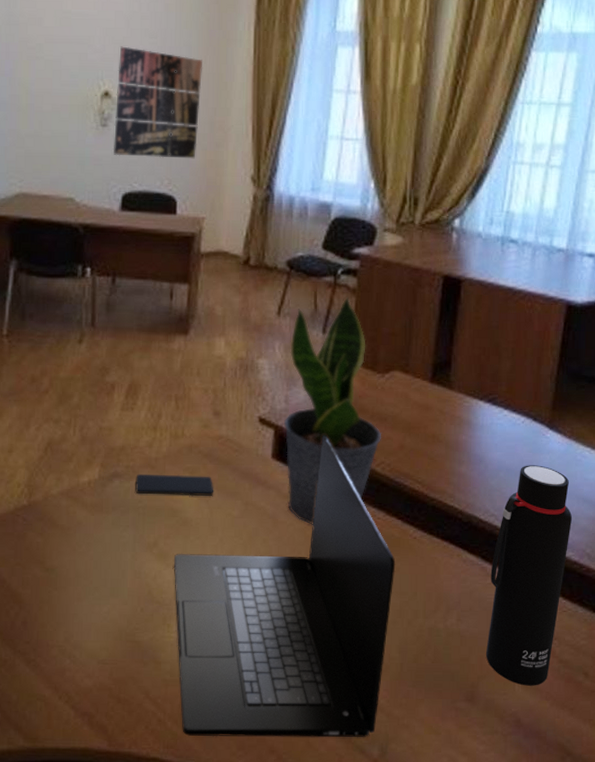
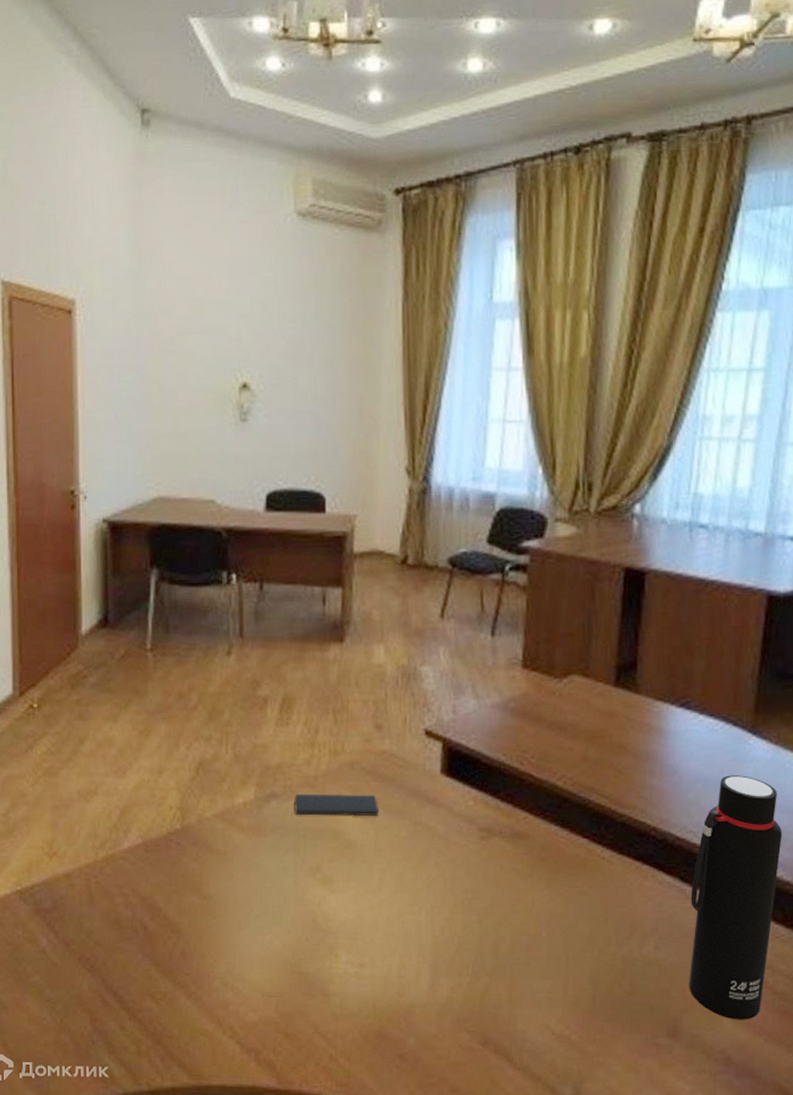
wall art: present [113,46,203,159] -> none [254,333,348,453]
laptop: present [173,435,396,738] -> none [338,747,583,1077]
potted plant: present [284,296,381,525] -> none [453,595,561,846]

